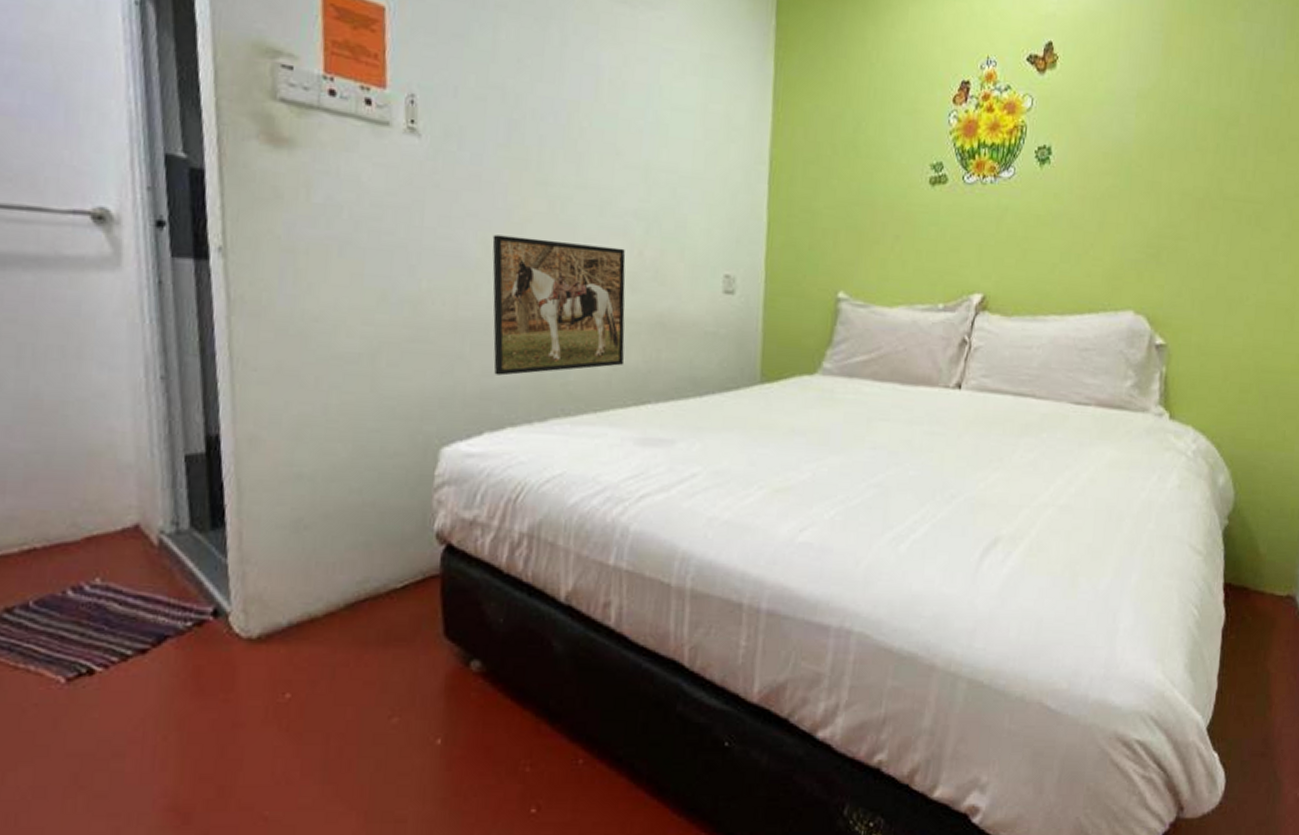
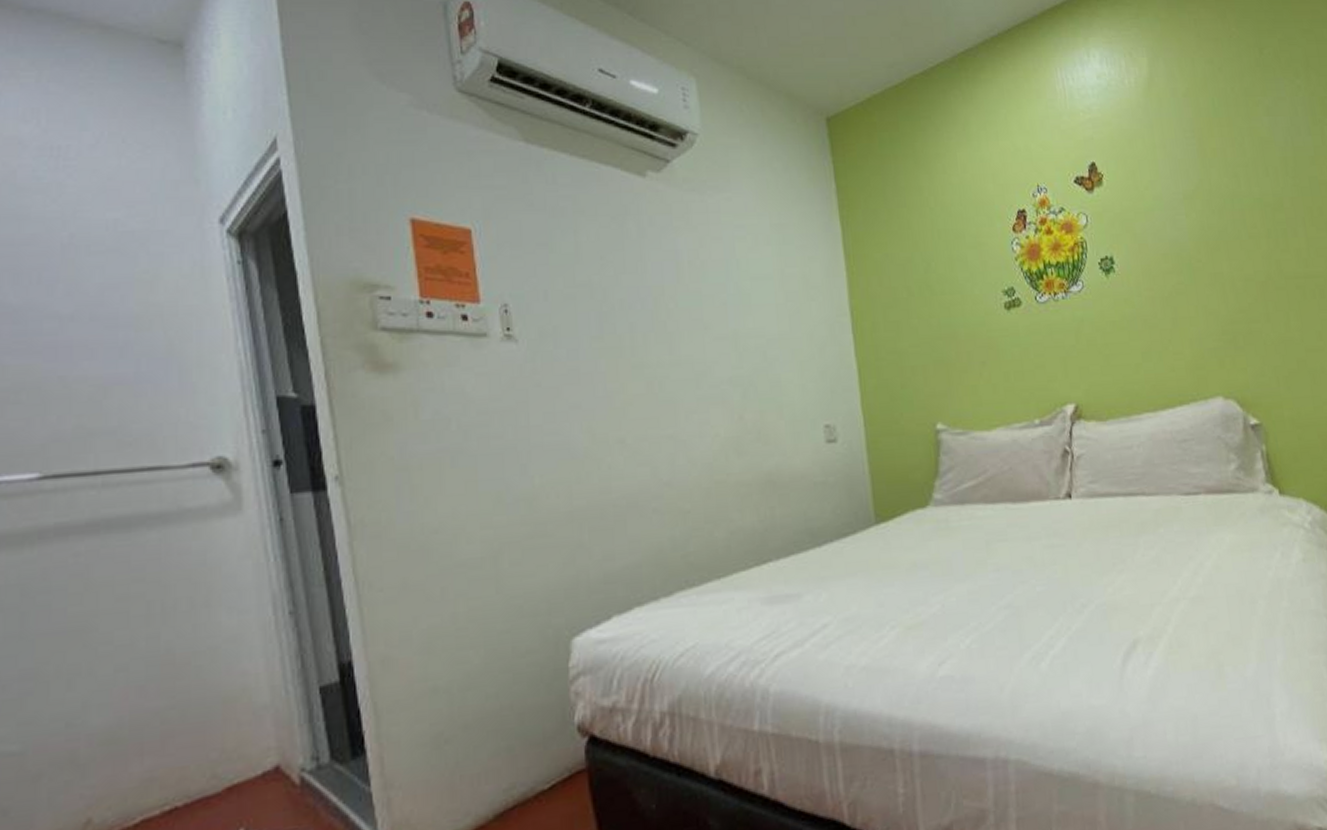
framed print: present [492,234,626,376] -> none [597,415,741,558]

